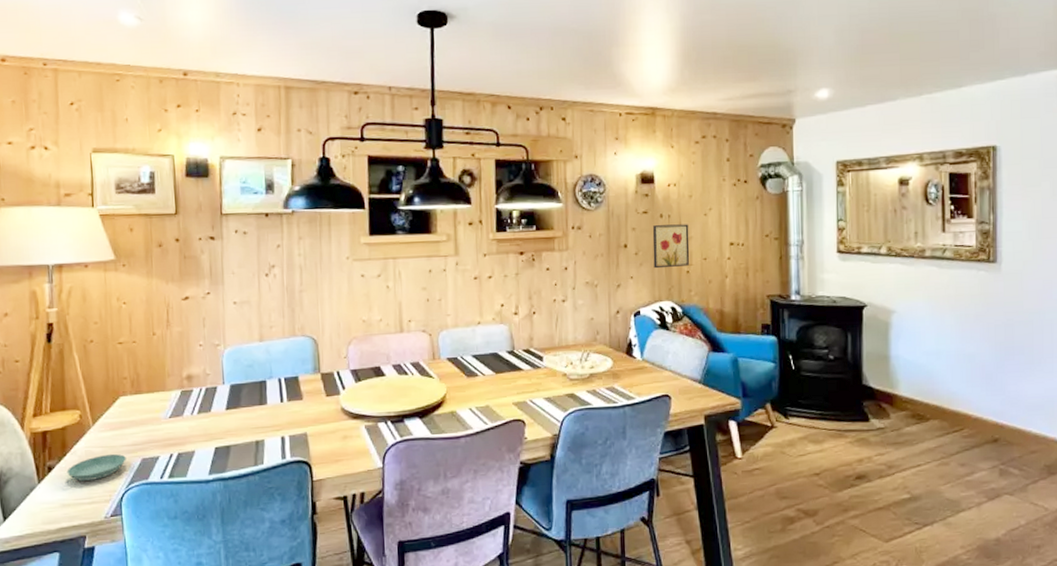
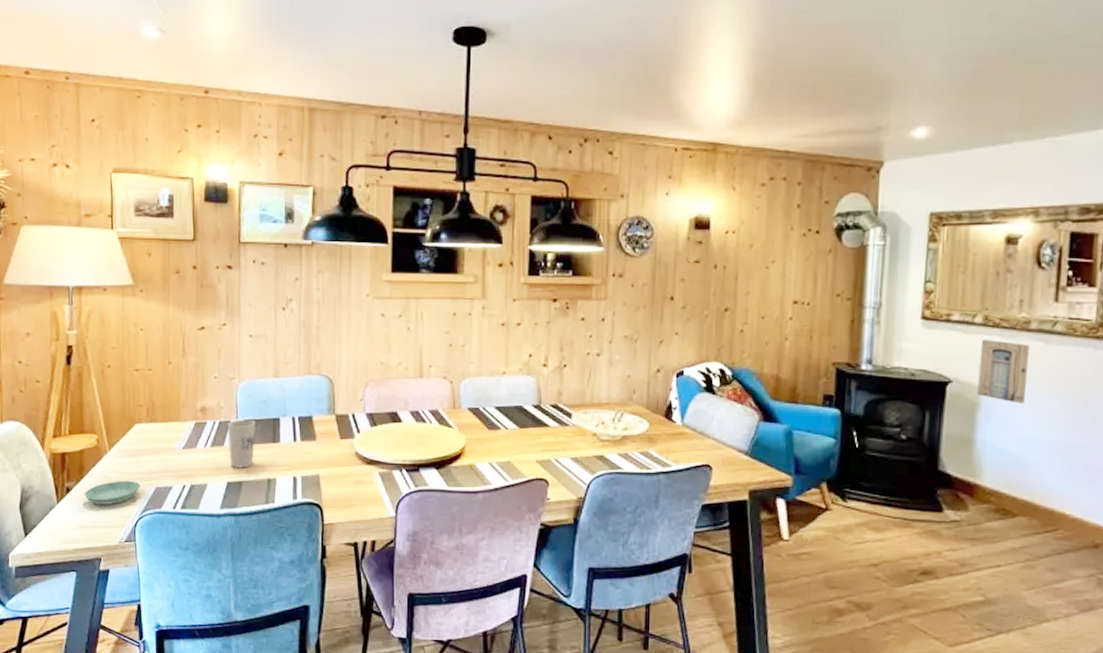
cup: none [214,384,243,433] -> present [228,419,256,468]
wall art: present [652,224,690,269] -> none [702,277,747,326]
wall art: none [887,267,927,321] -> present [977,340,1030,404]

